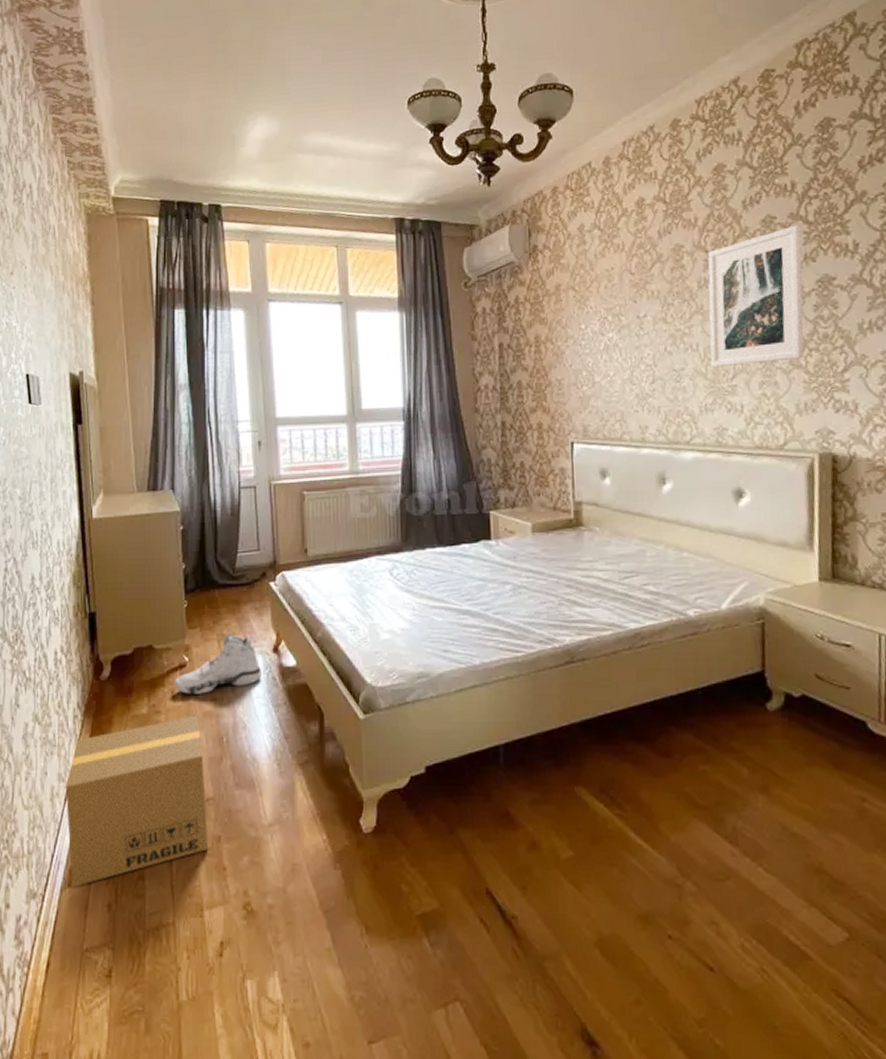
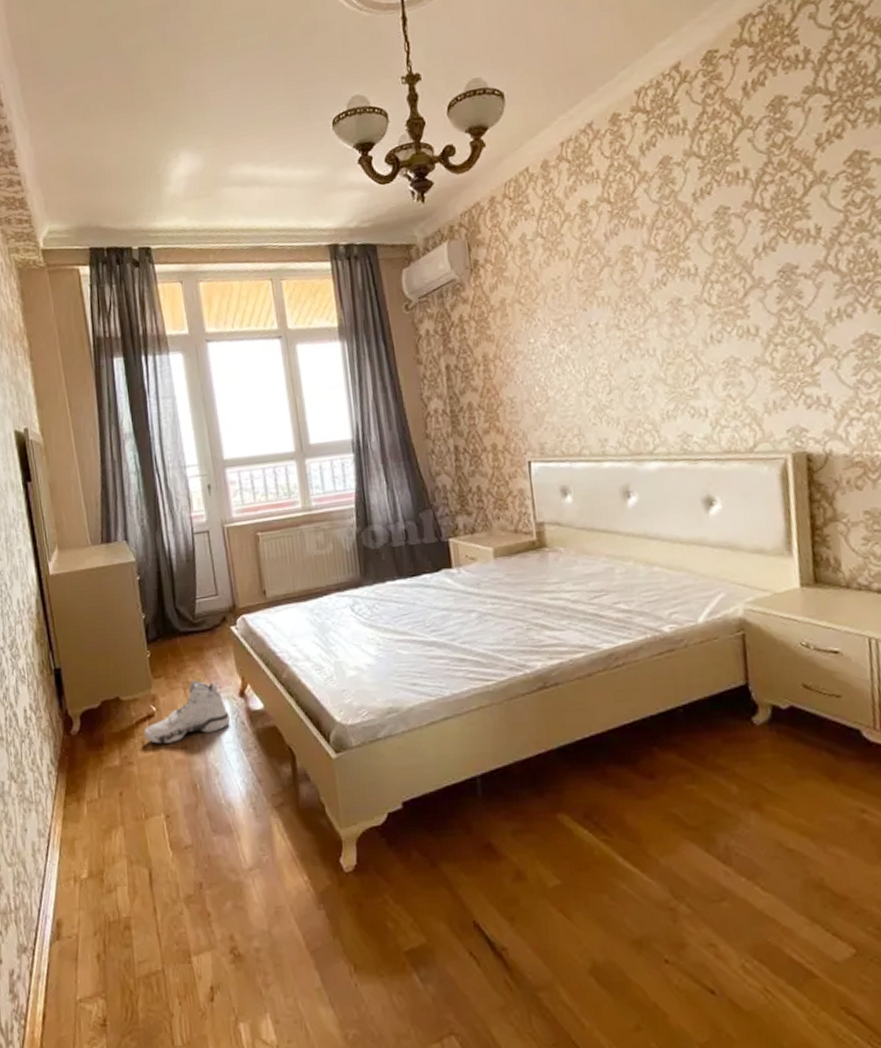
cardboard box: present [65,715,209,887] -> none [45,764,192,940]
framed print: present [708,225,804,368] -> none [659,213,769,373]

